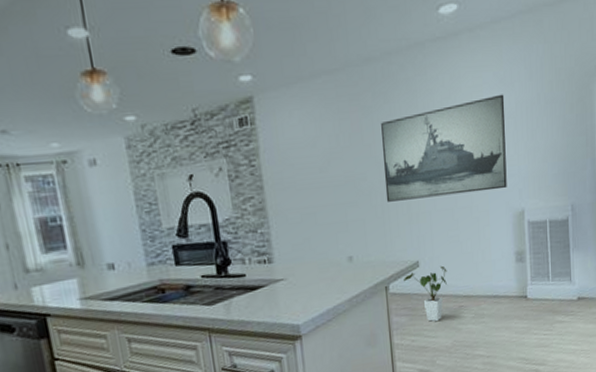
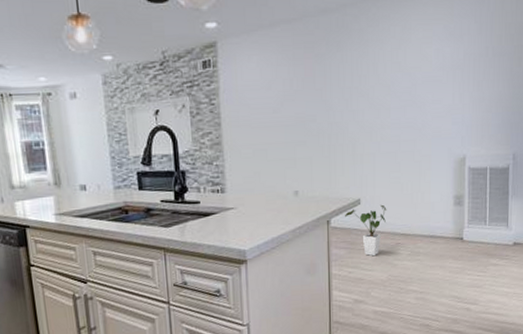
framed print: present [381,94,507,202] -> none [332,46,453,143]

